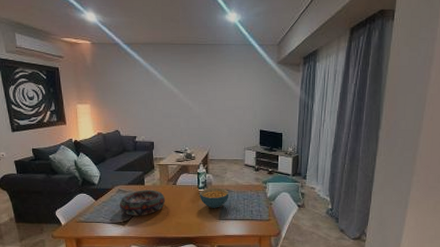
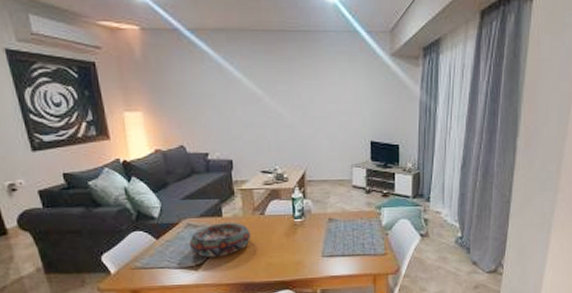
cereal bowl: present [200,187,229,208] -> none [296,216,334,243]

